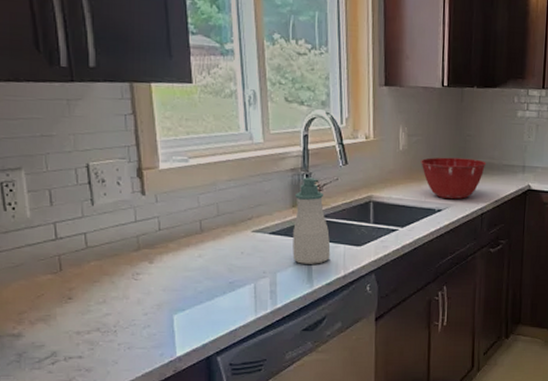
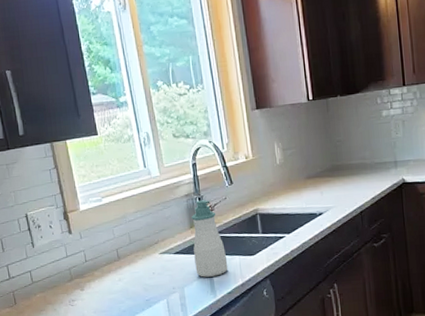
mixing bowl: present [421,157,487,200] -> none [297,161,359,203]

